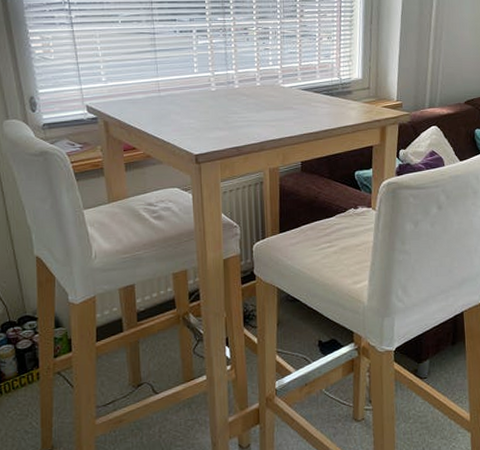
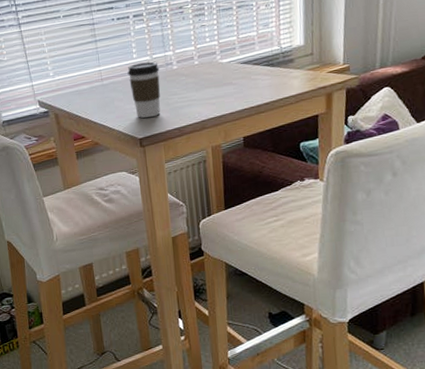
coffee cup: none [187,78,221,135] -> present [127,61,161,118]

